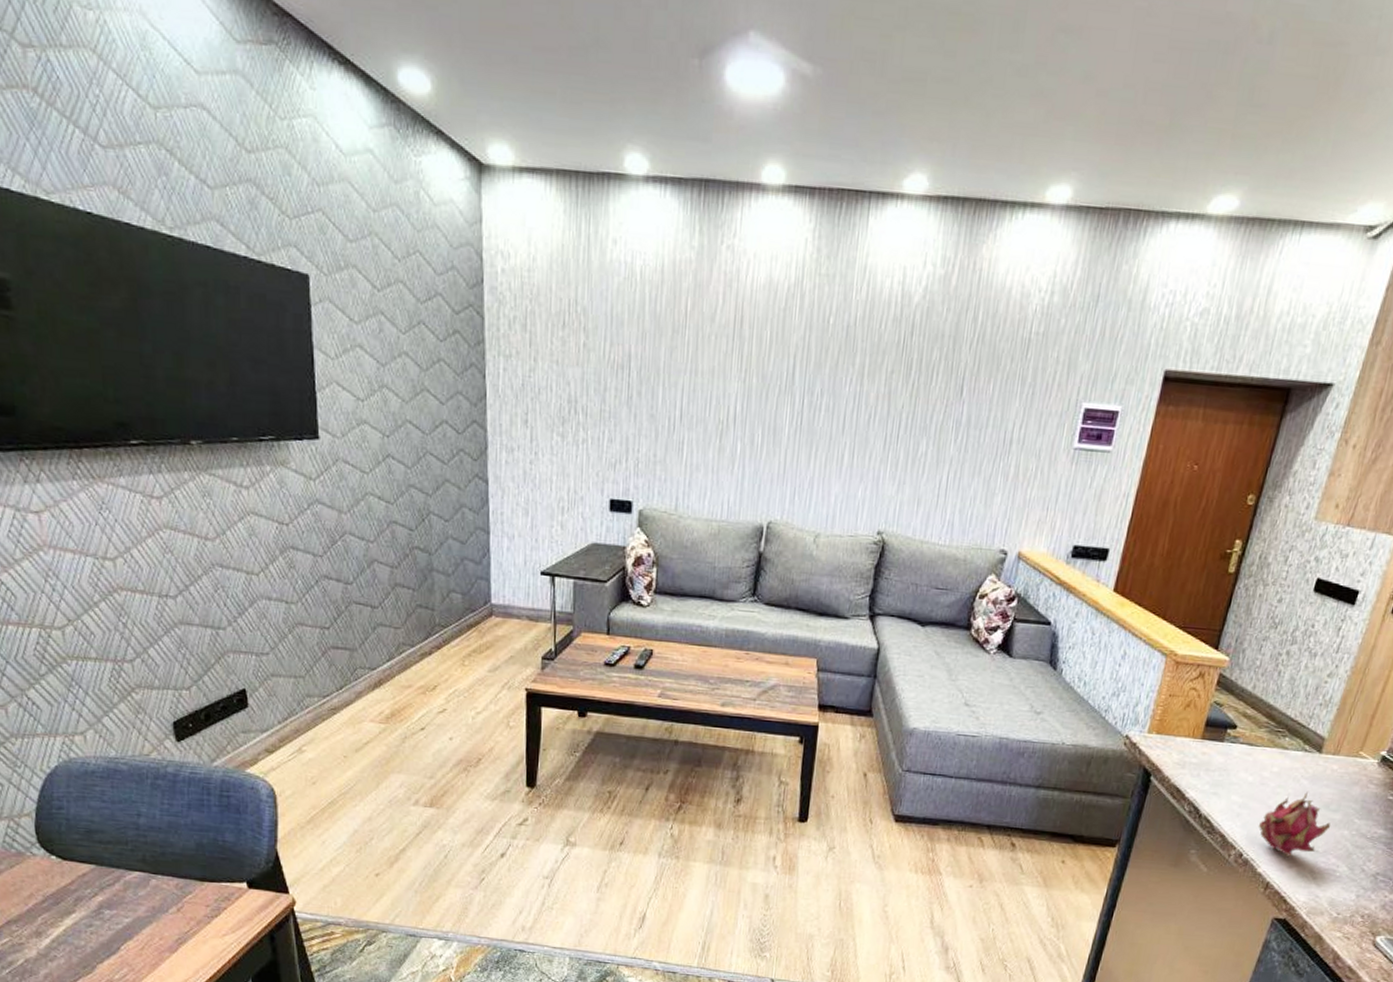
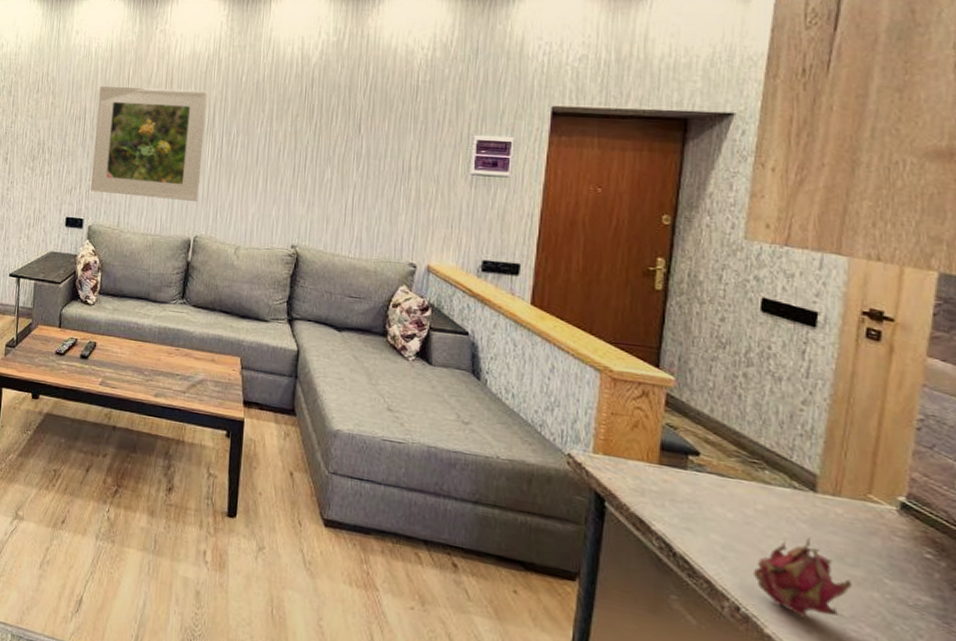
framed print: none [640,323,788,479] -> present [91,86,209,201]

